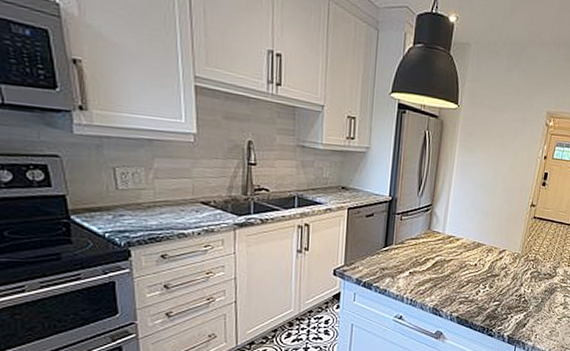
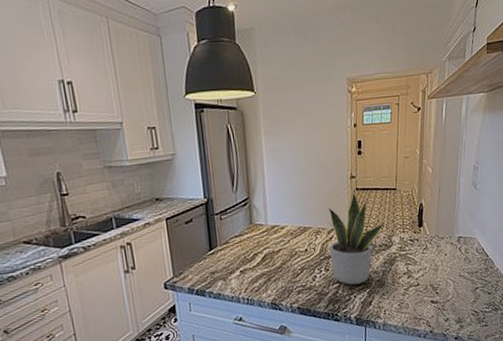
potted plant: none [496,218,553,306] -> present [327,191,385,285]

